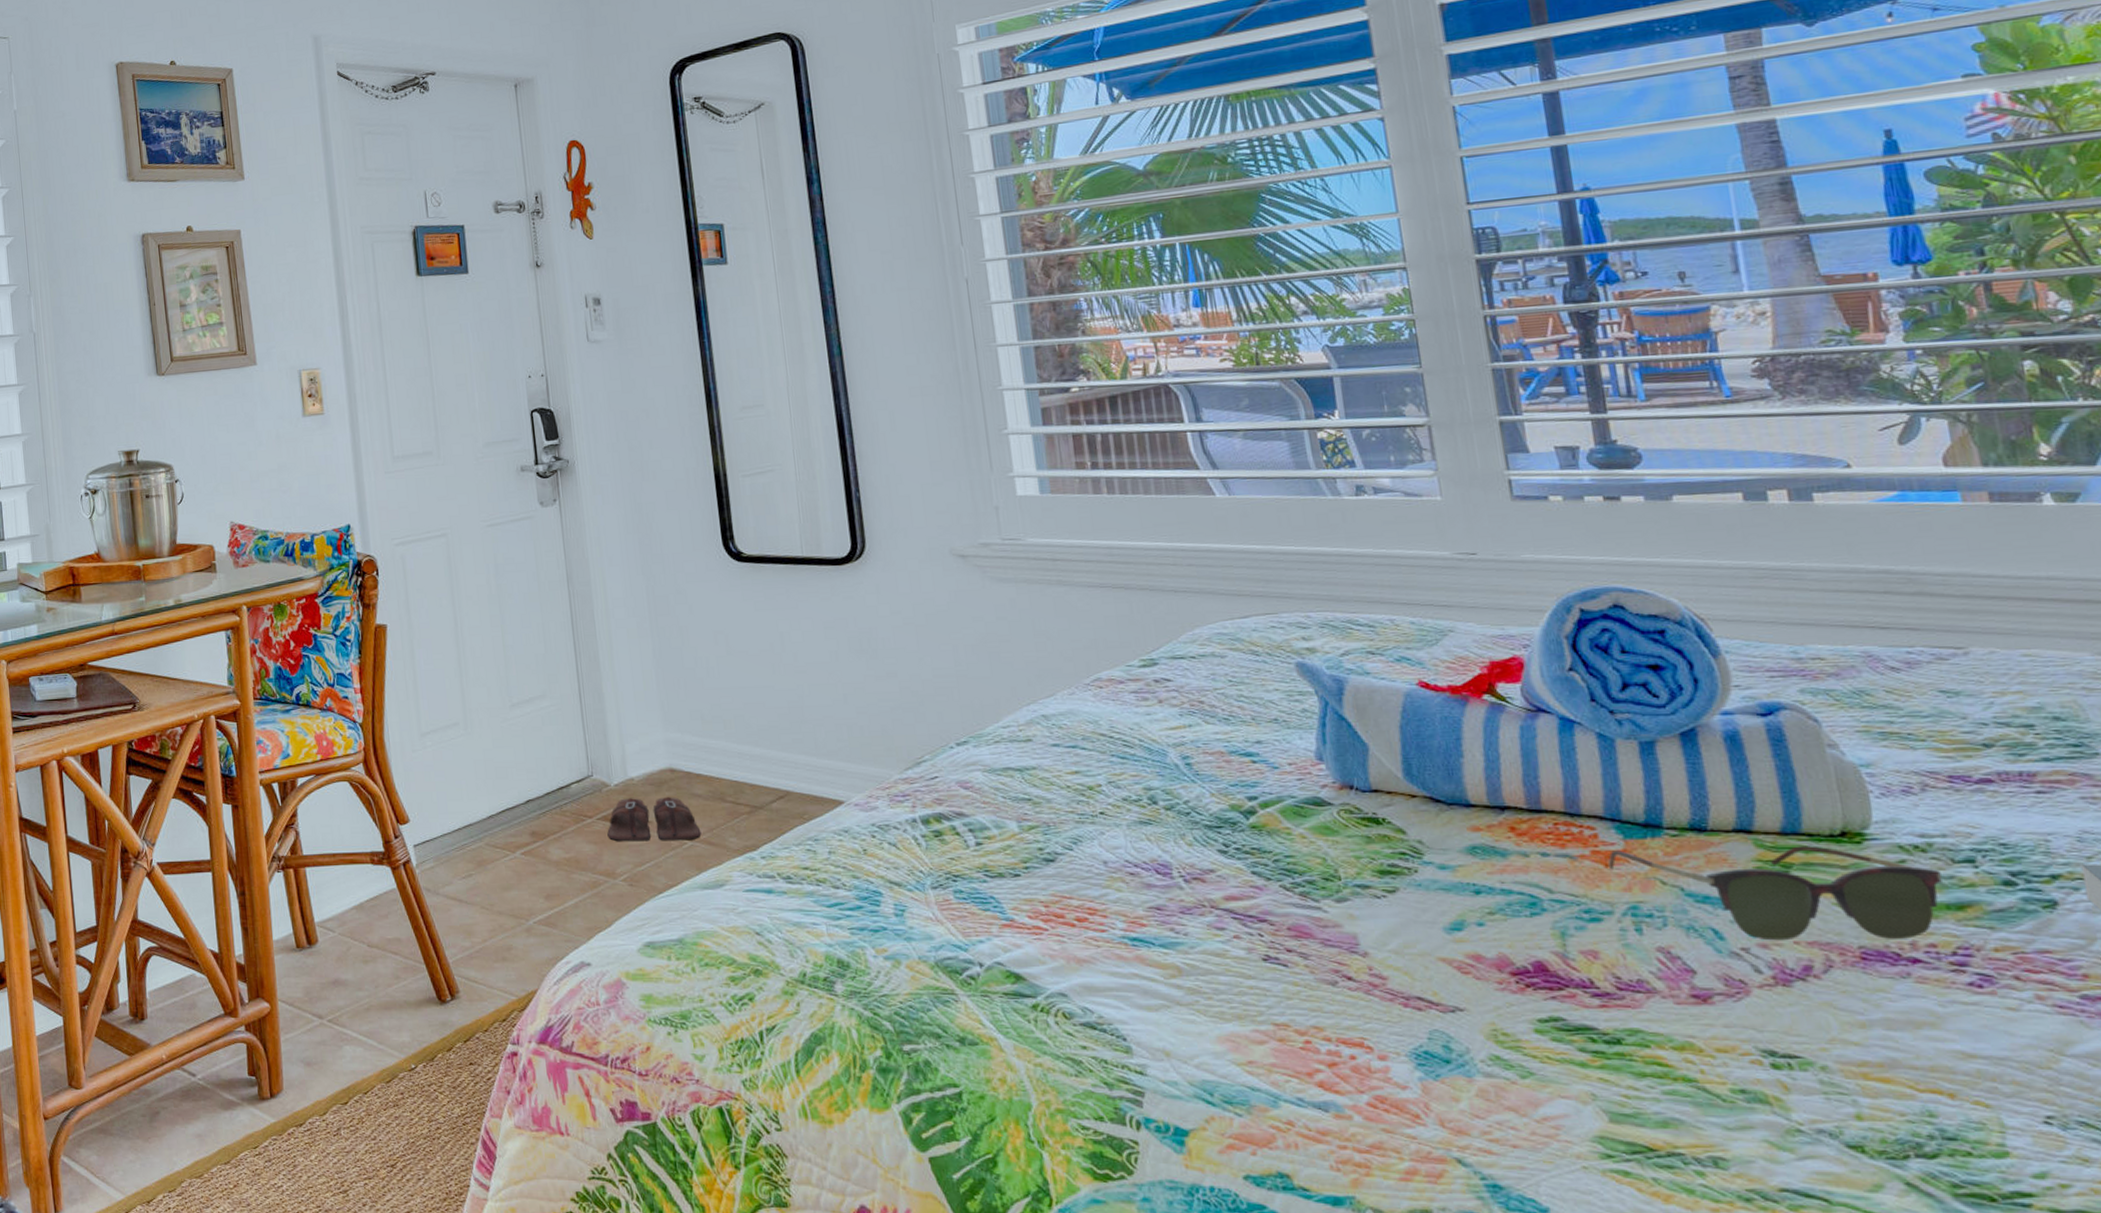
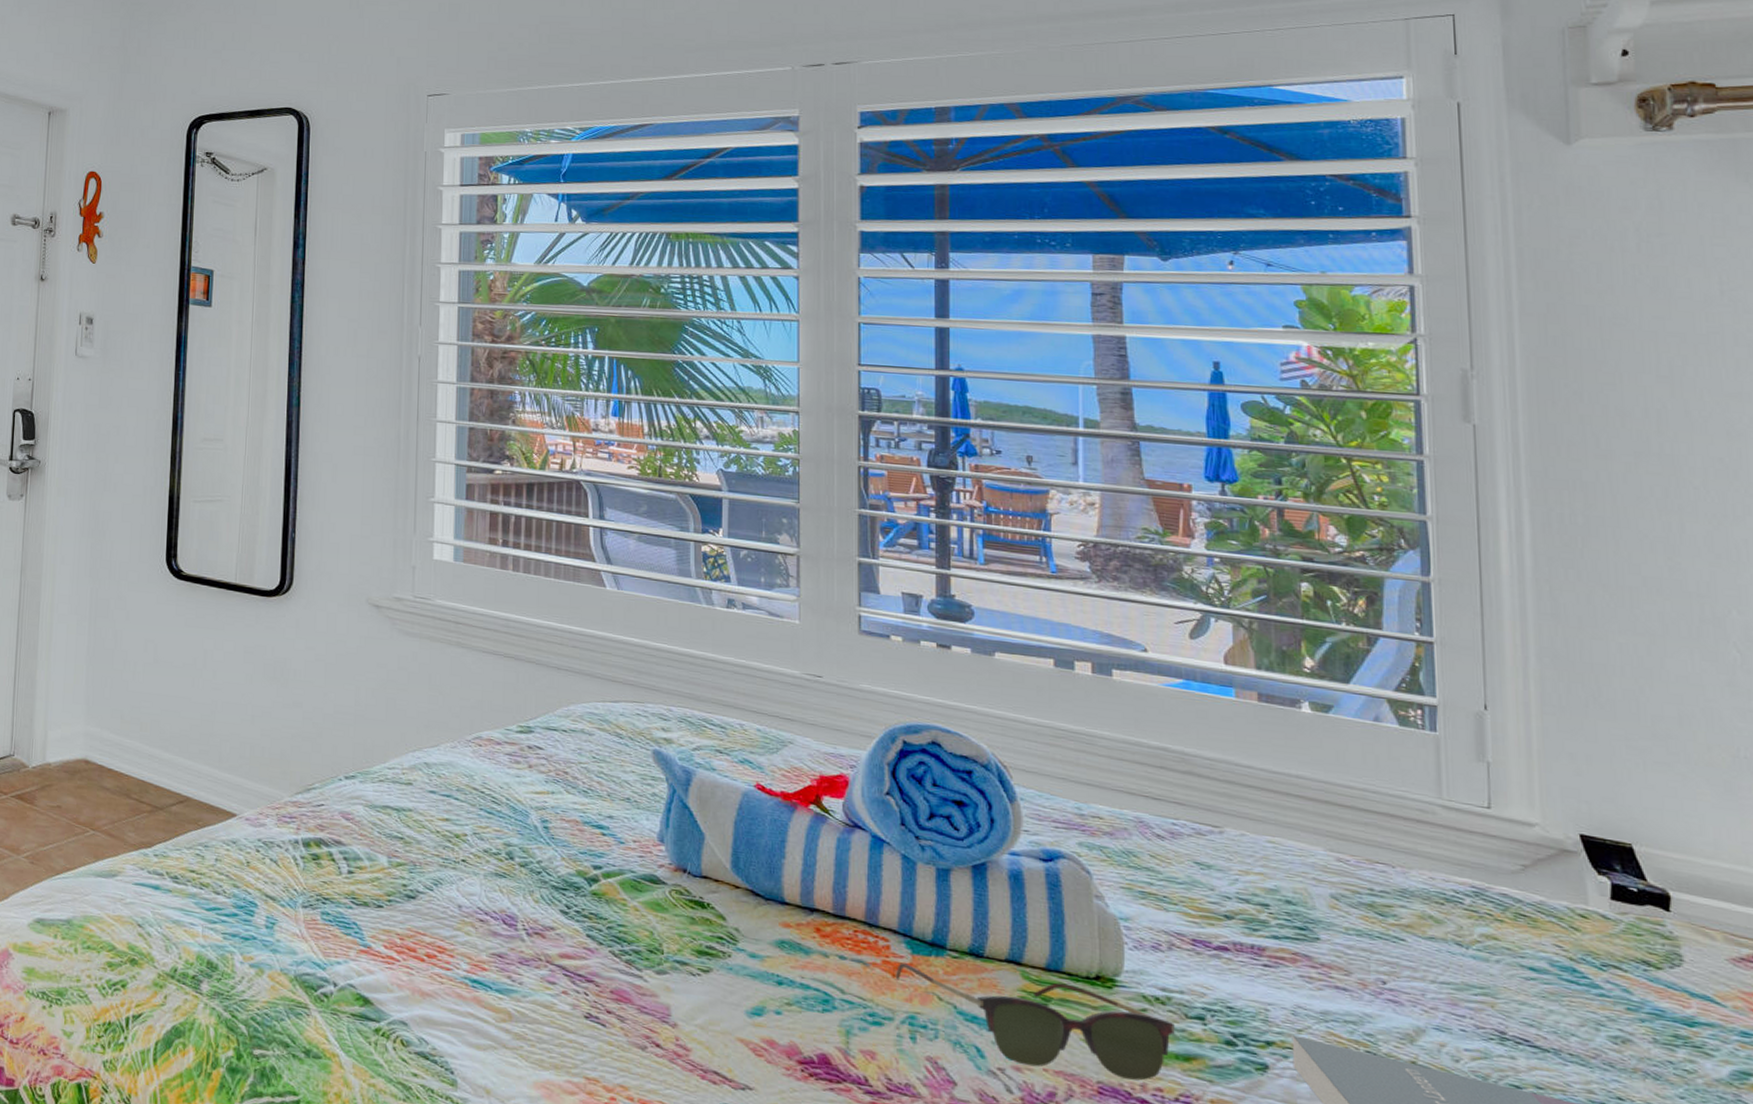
flip-flop: present [607,797,701,842] -> none [18,781,104,829]

